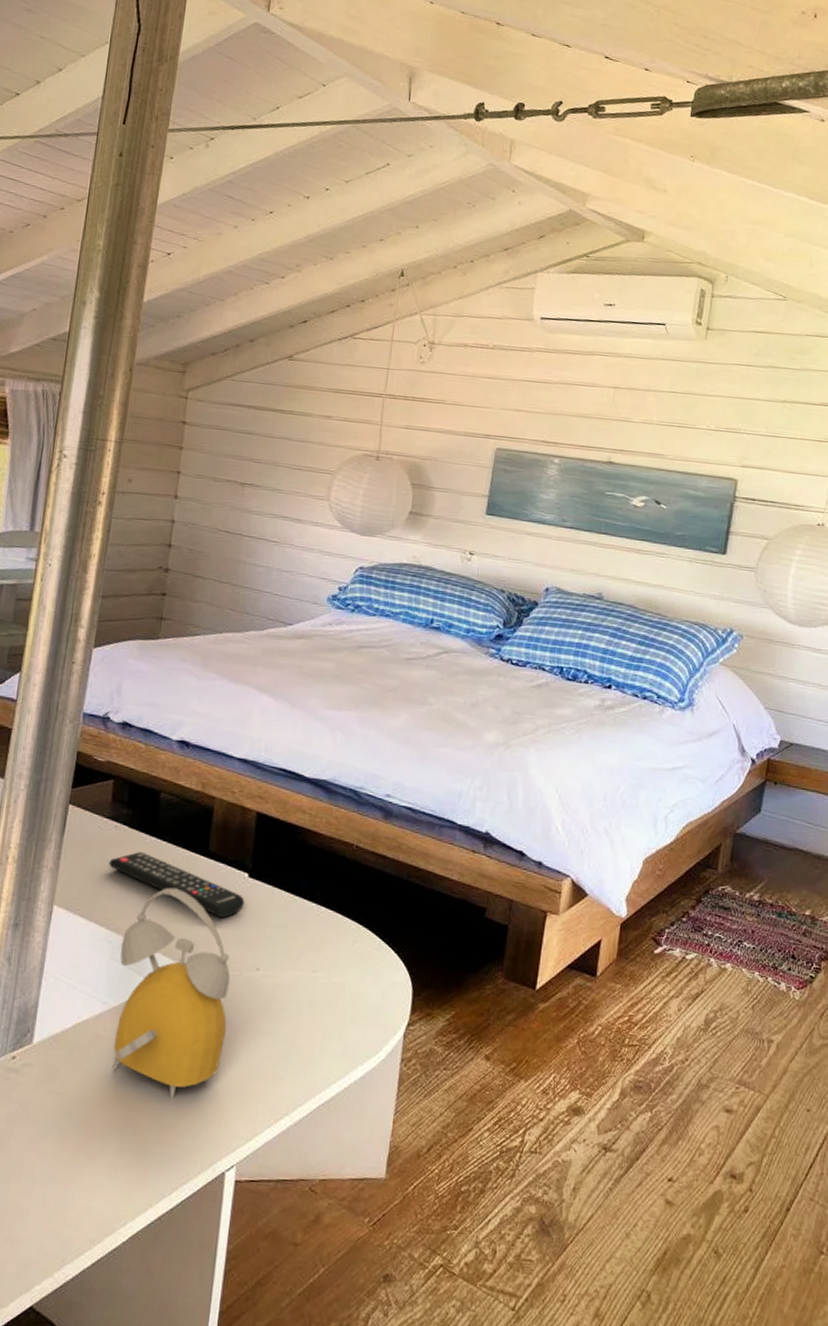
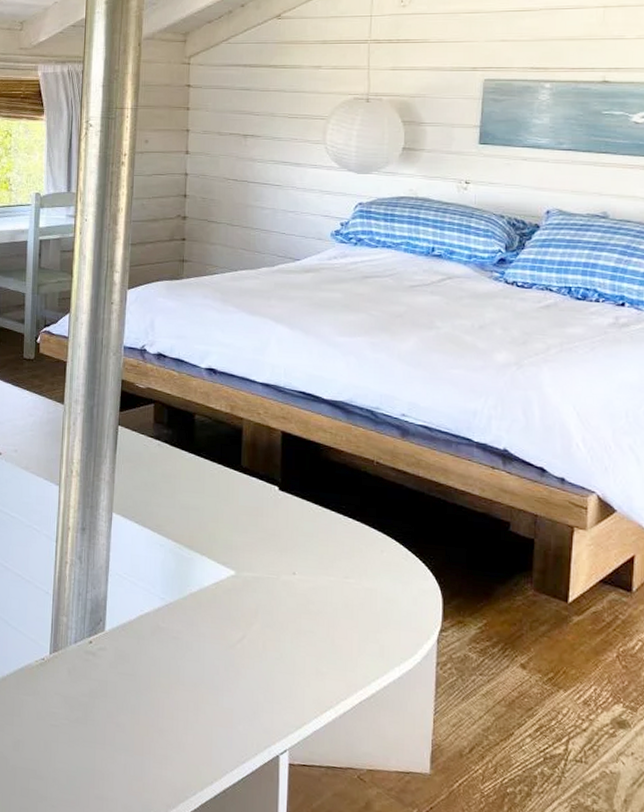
remote control: present [109,852,245,918] -> none [156,467,277,526]
alarm clock: present [112,887,230,1100] -> none [171,498,270,687]

